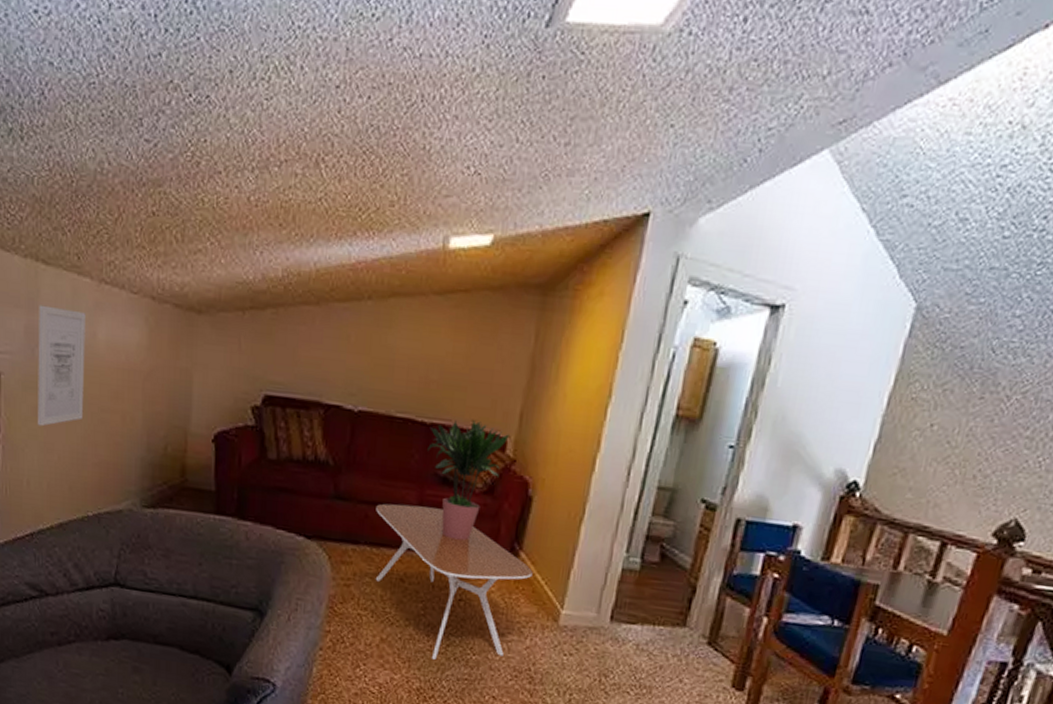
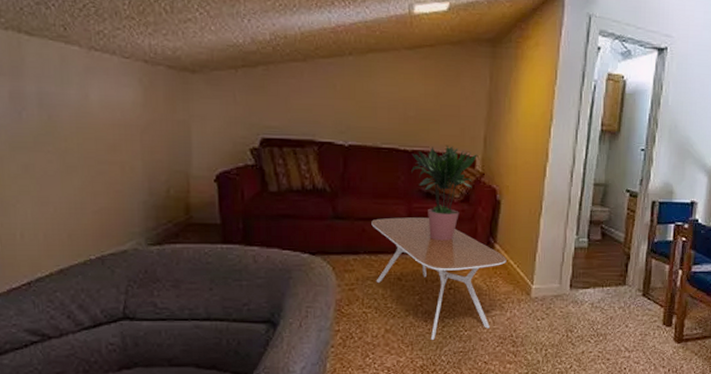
wall art: present [38,304,86,427] -> none [24,72,80,182]

